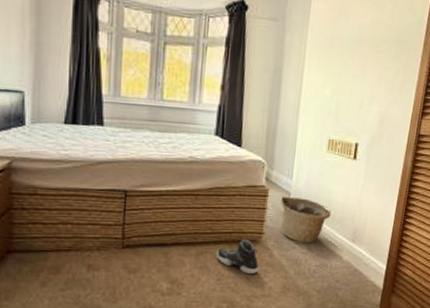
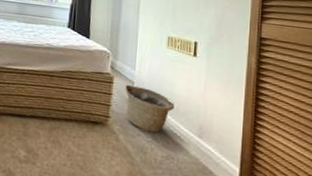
sneaker: present [216,239,259,275] -> none [67,120,106,156]

